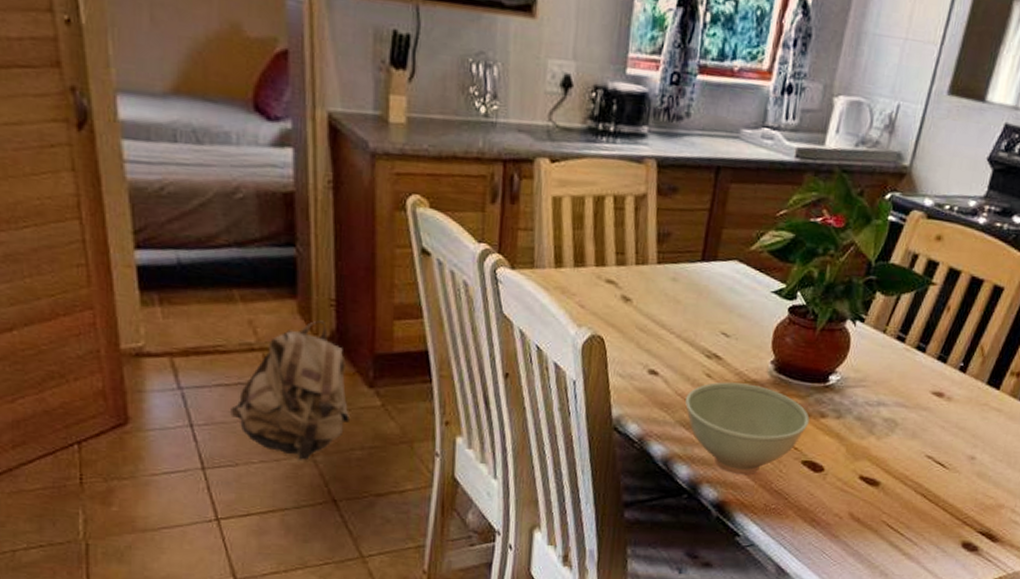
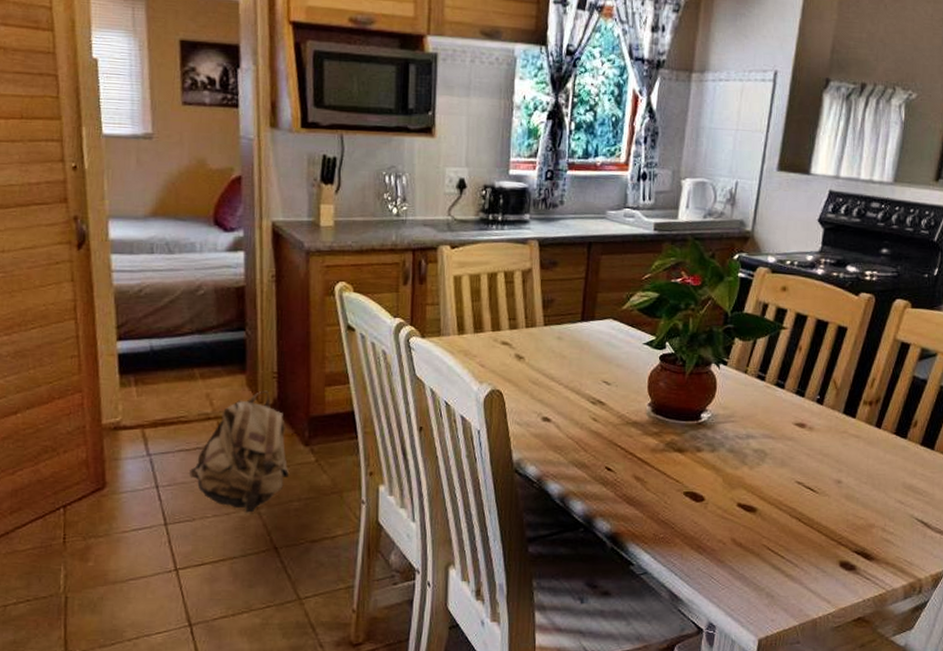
bowl: present [685,382,810,475] -> none [576,424,687,508]

